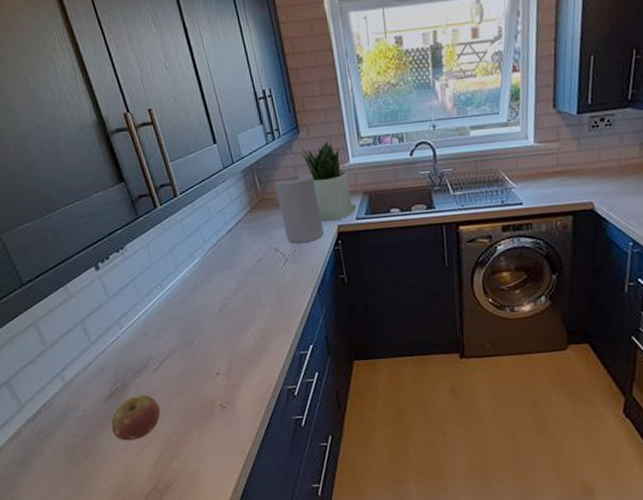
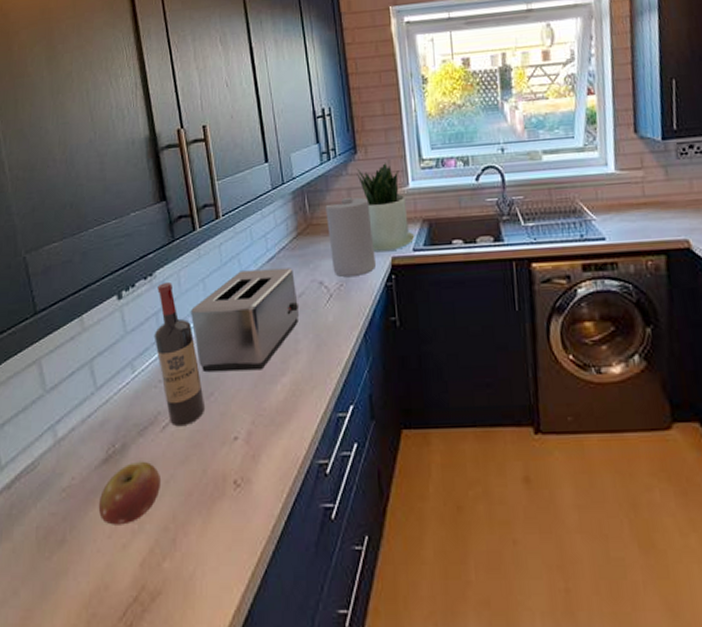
wine bottle: none [130,254,189,368] -> present [154,283,206,427]
toaster: none [163,237,261,326] -> present [190,267,300,373]

